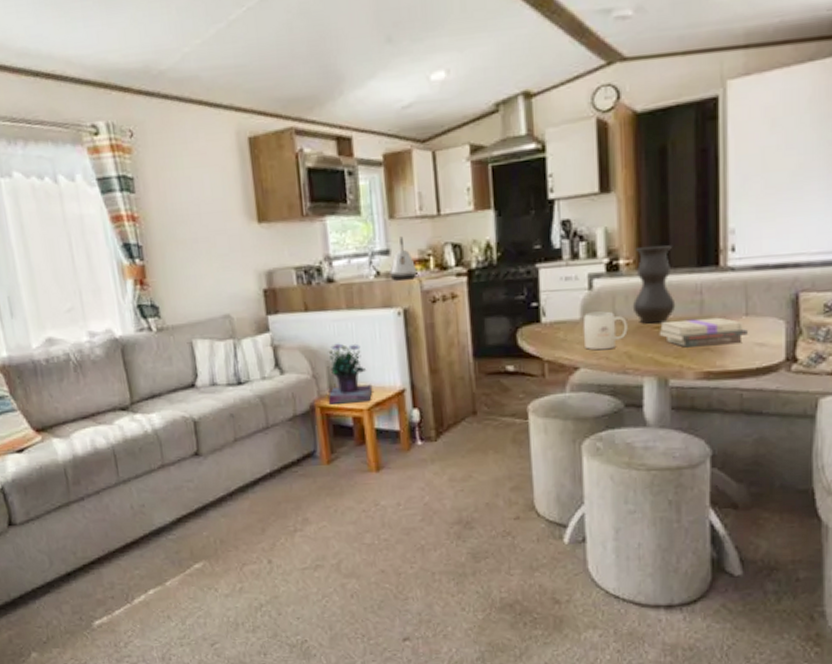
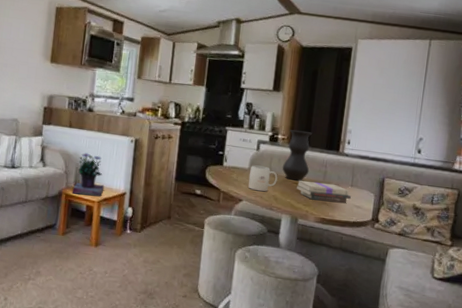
kettle: present [389,236,418,282] -> none [130,91,150,122]

